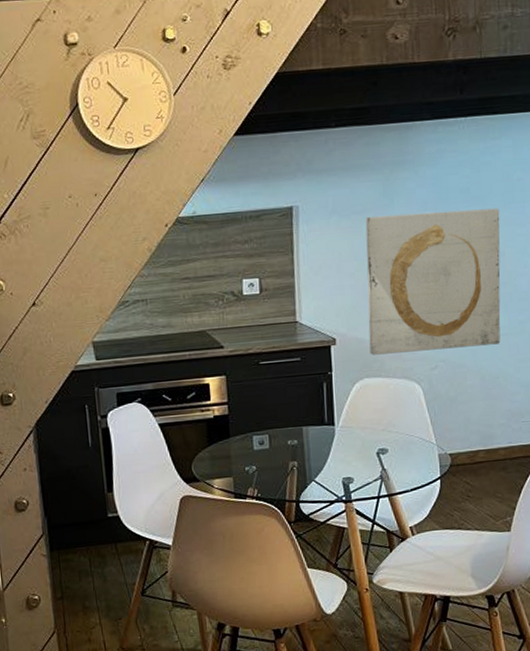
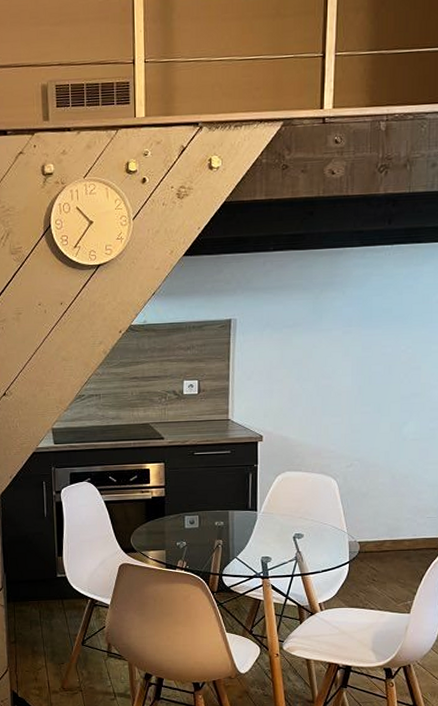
wall art: present [365,208,501,355] -> none [292,327,418,452]

